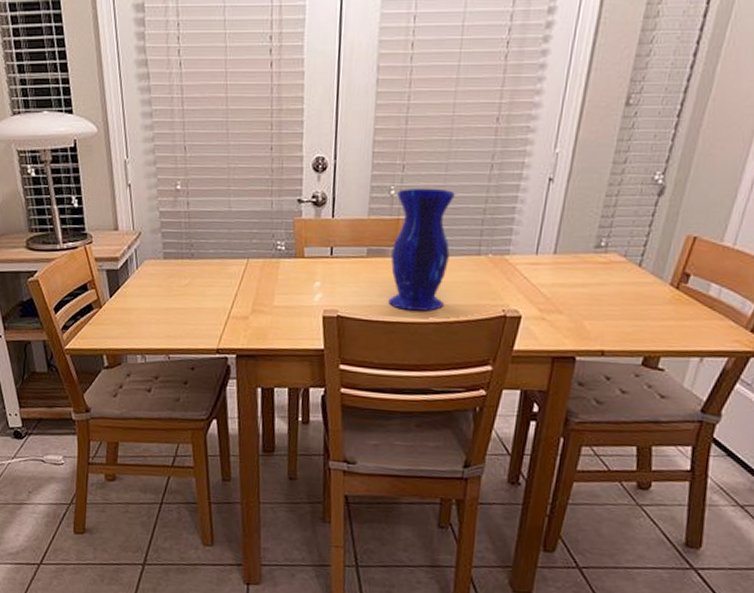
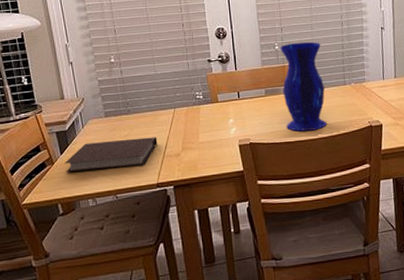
notebook: none [113,288,223,324] -> present [64,137,158,172]

